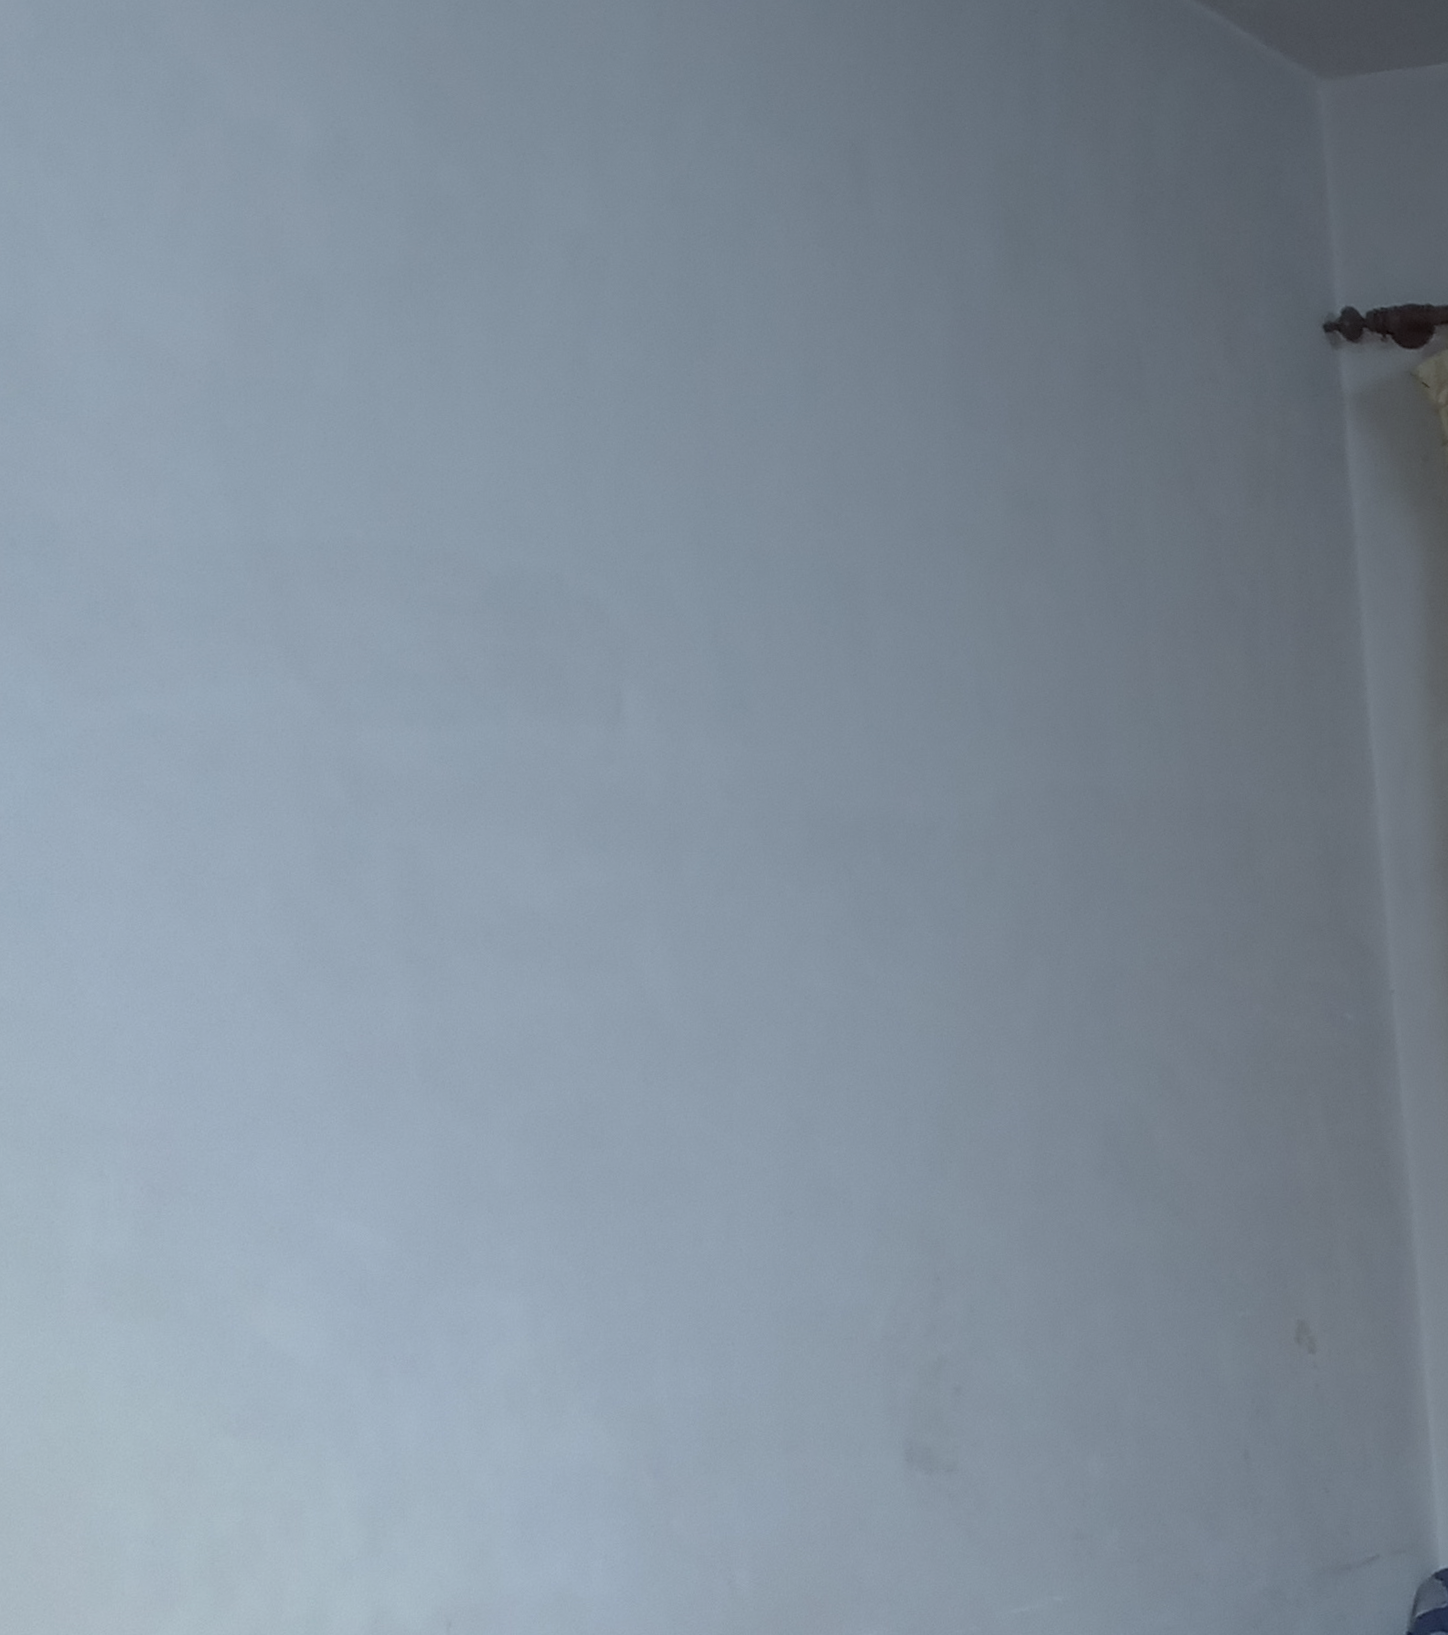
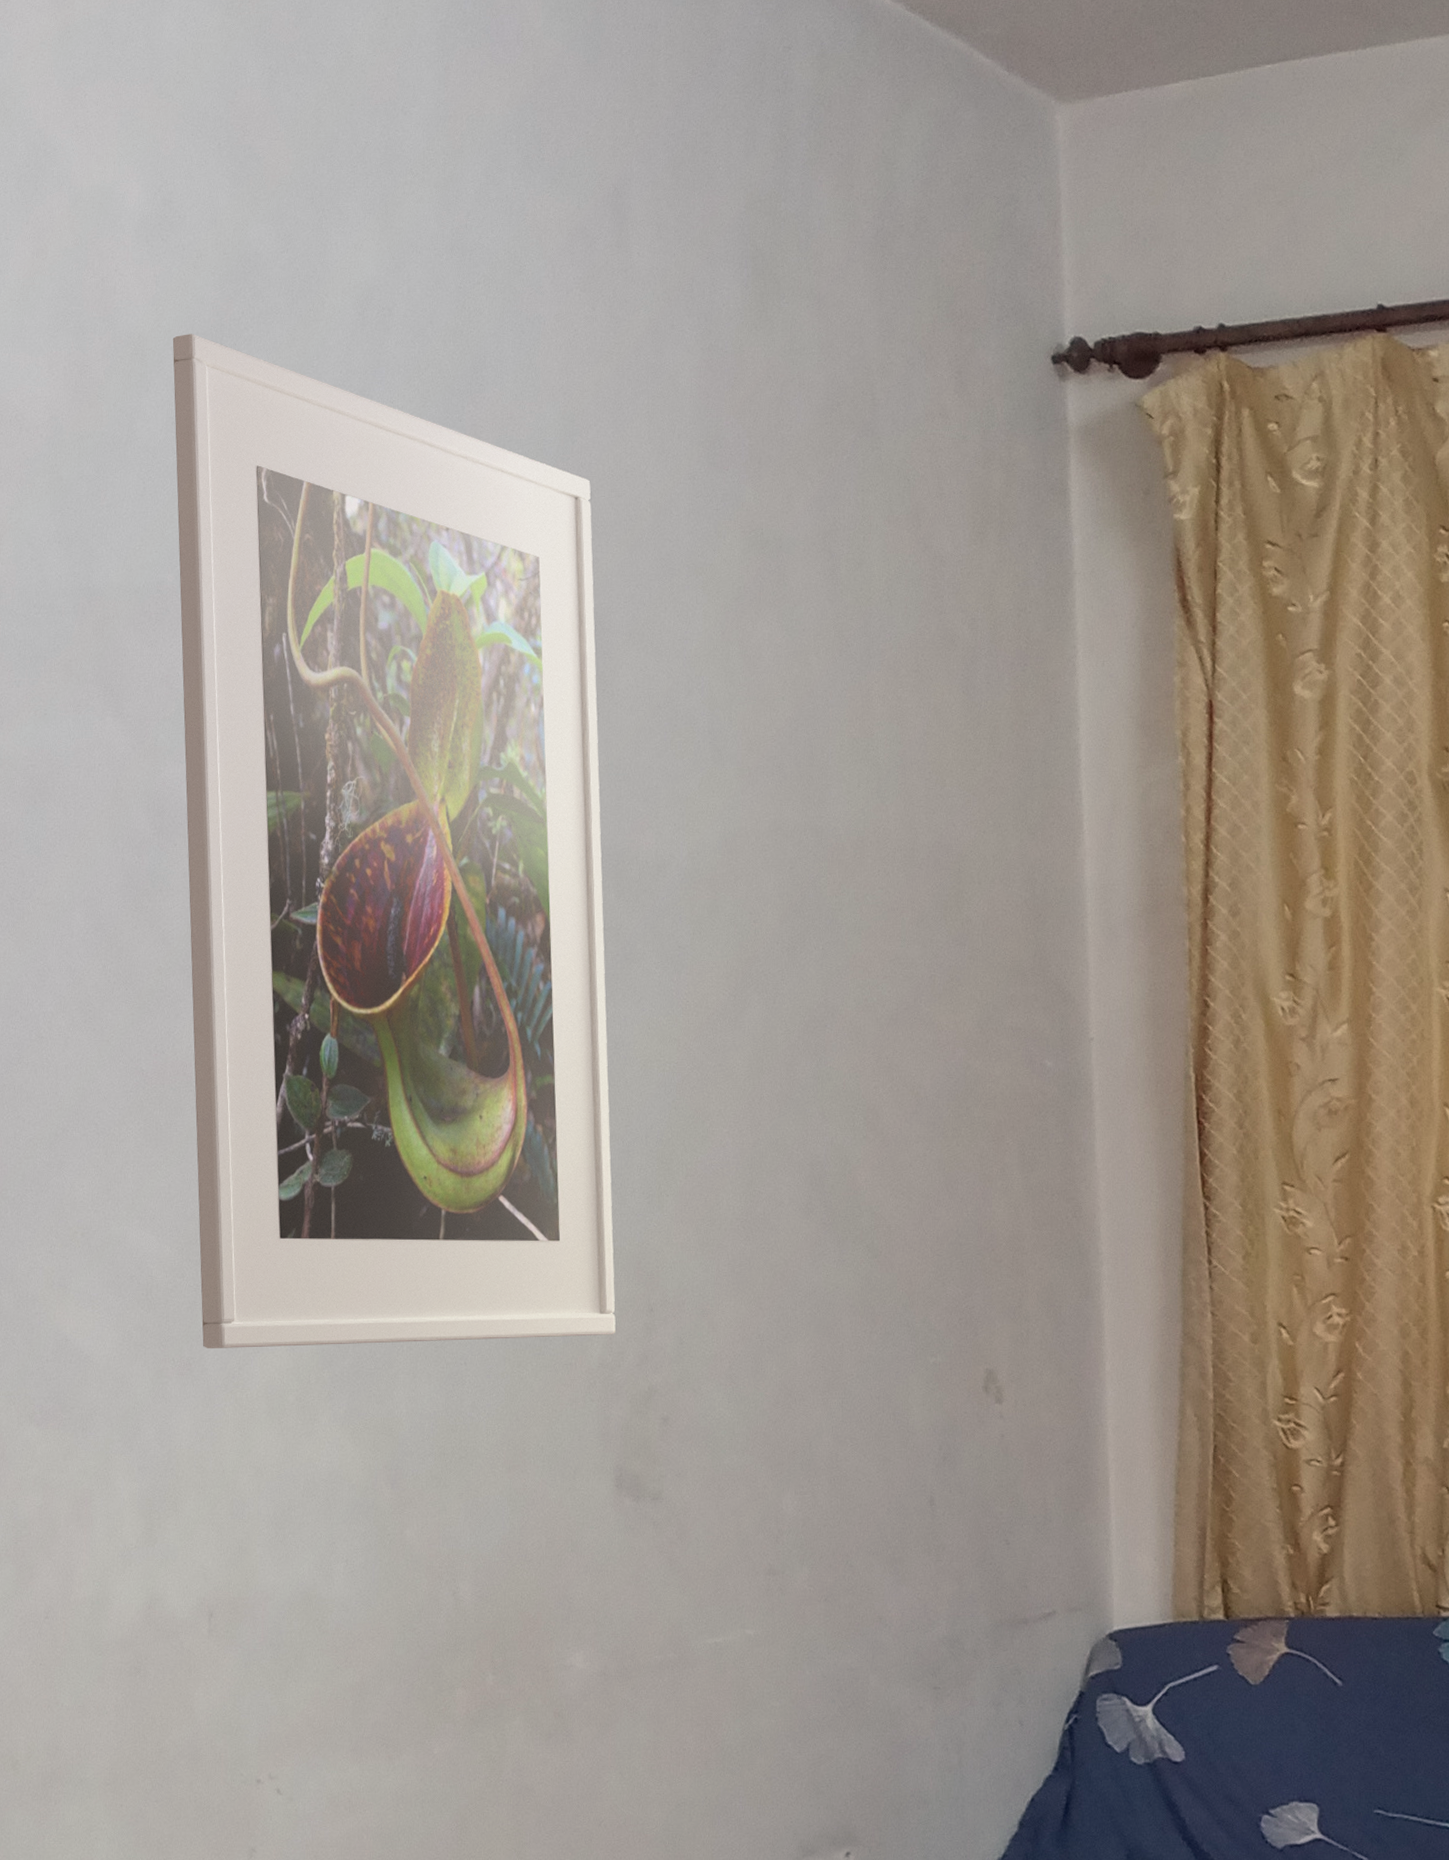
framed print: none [353,278,899,1343] -> present [172,333,616,1348]

